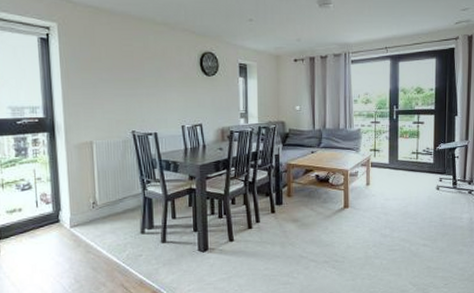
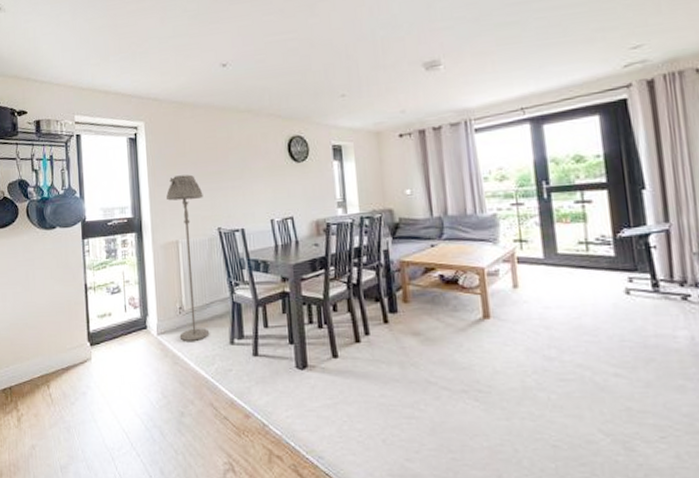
floor lamp: none [81,79,121,232] -> present [166,174,209,341]

